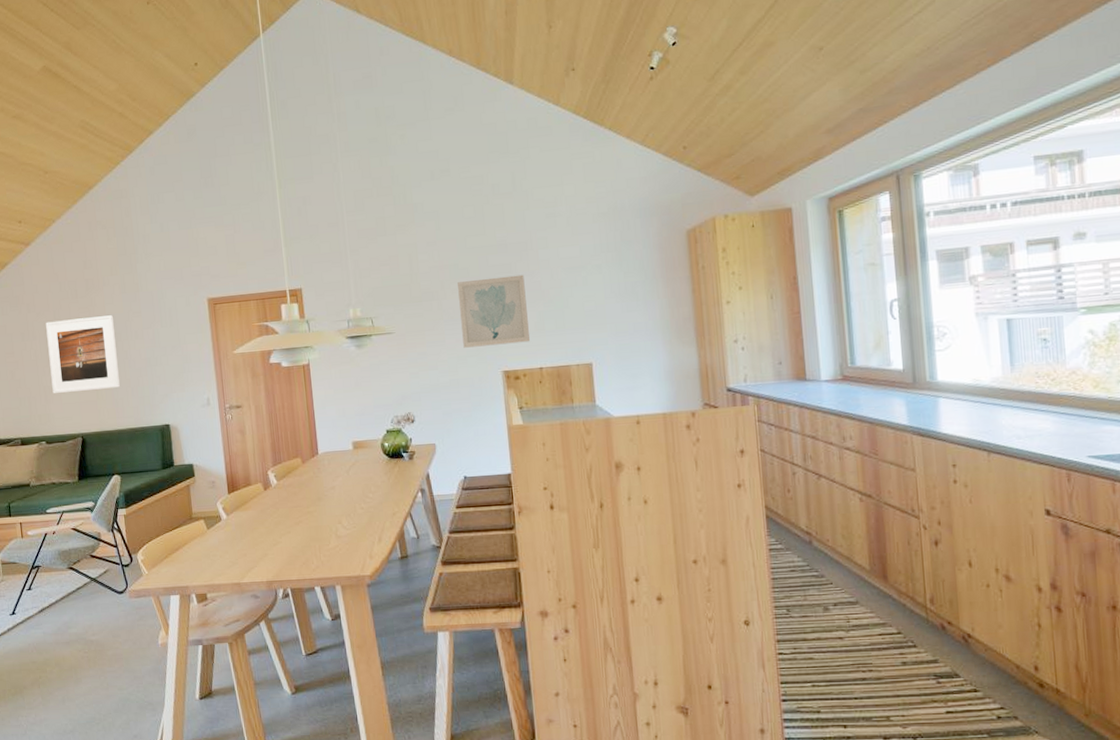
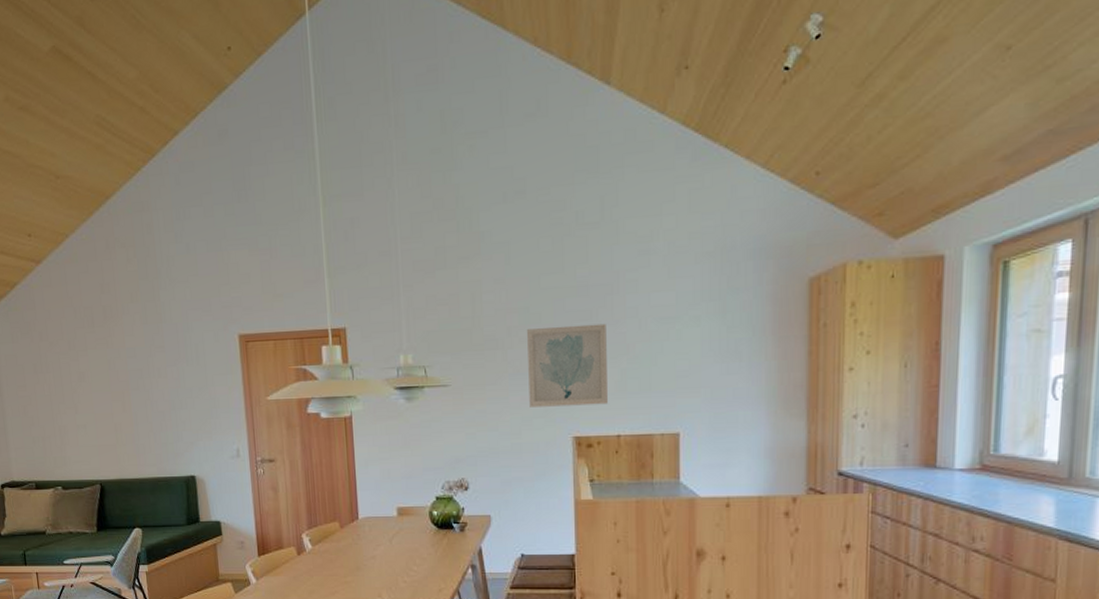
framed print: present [46,315,120,393] -> none [60,349,141,434]

